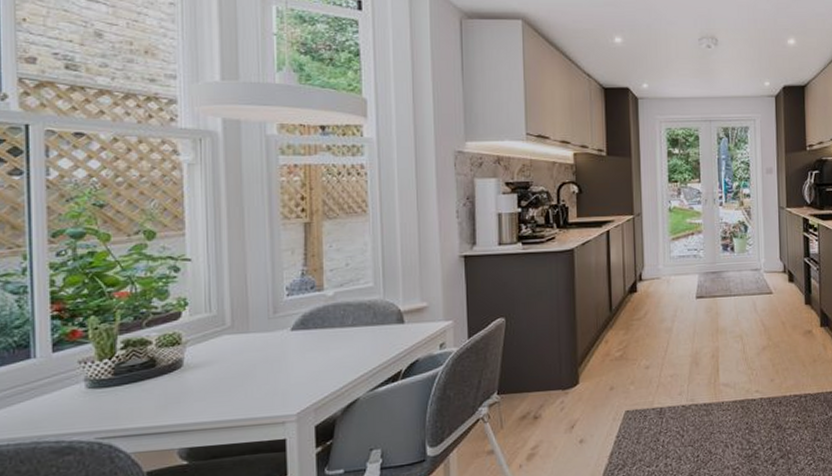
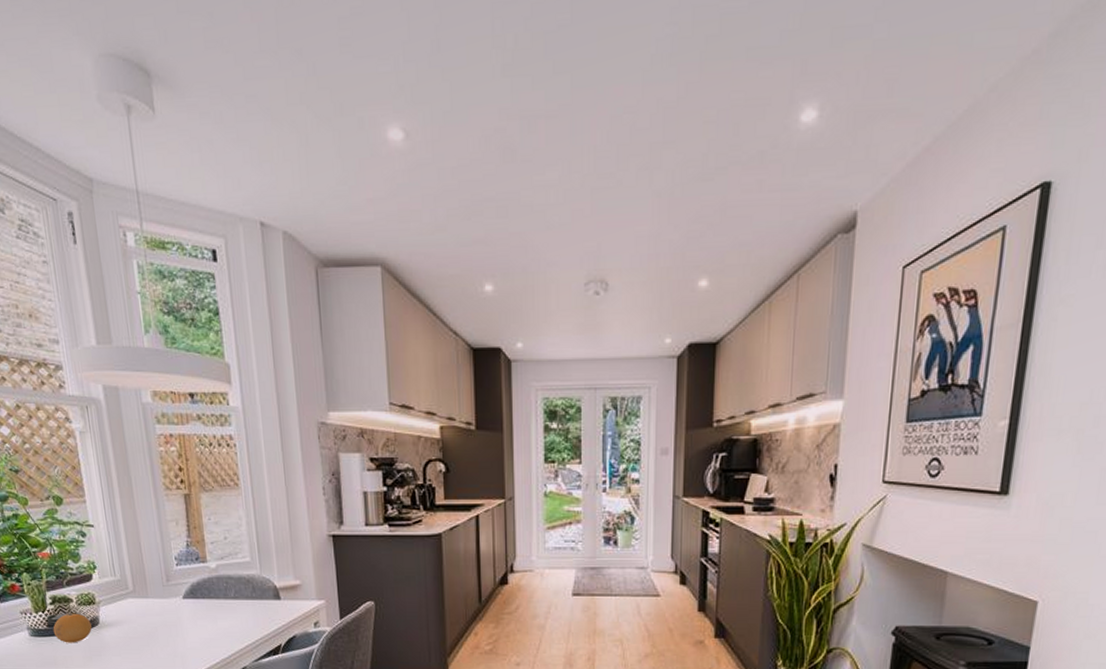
fruit: none [120,356,172,393] -> present [53,613,92,643]

